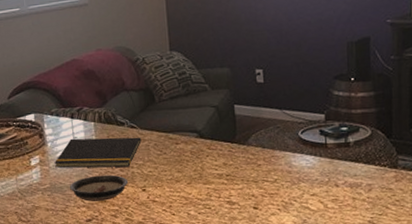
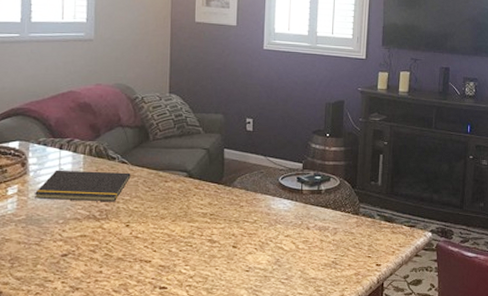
saucer: present [69,174,129,202] -> none [47,209,113,235]

